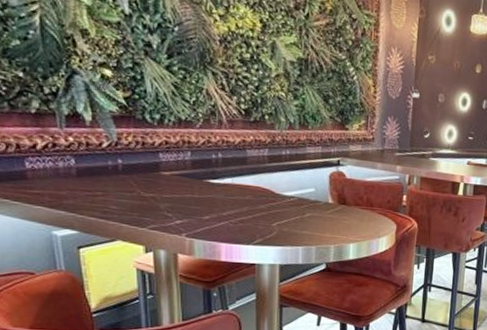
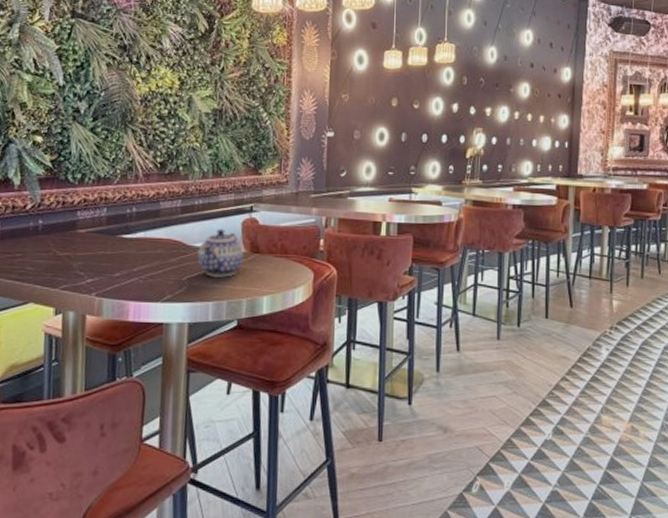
teapot: none [286,179,332,225] -> present [197,229,244,277]

